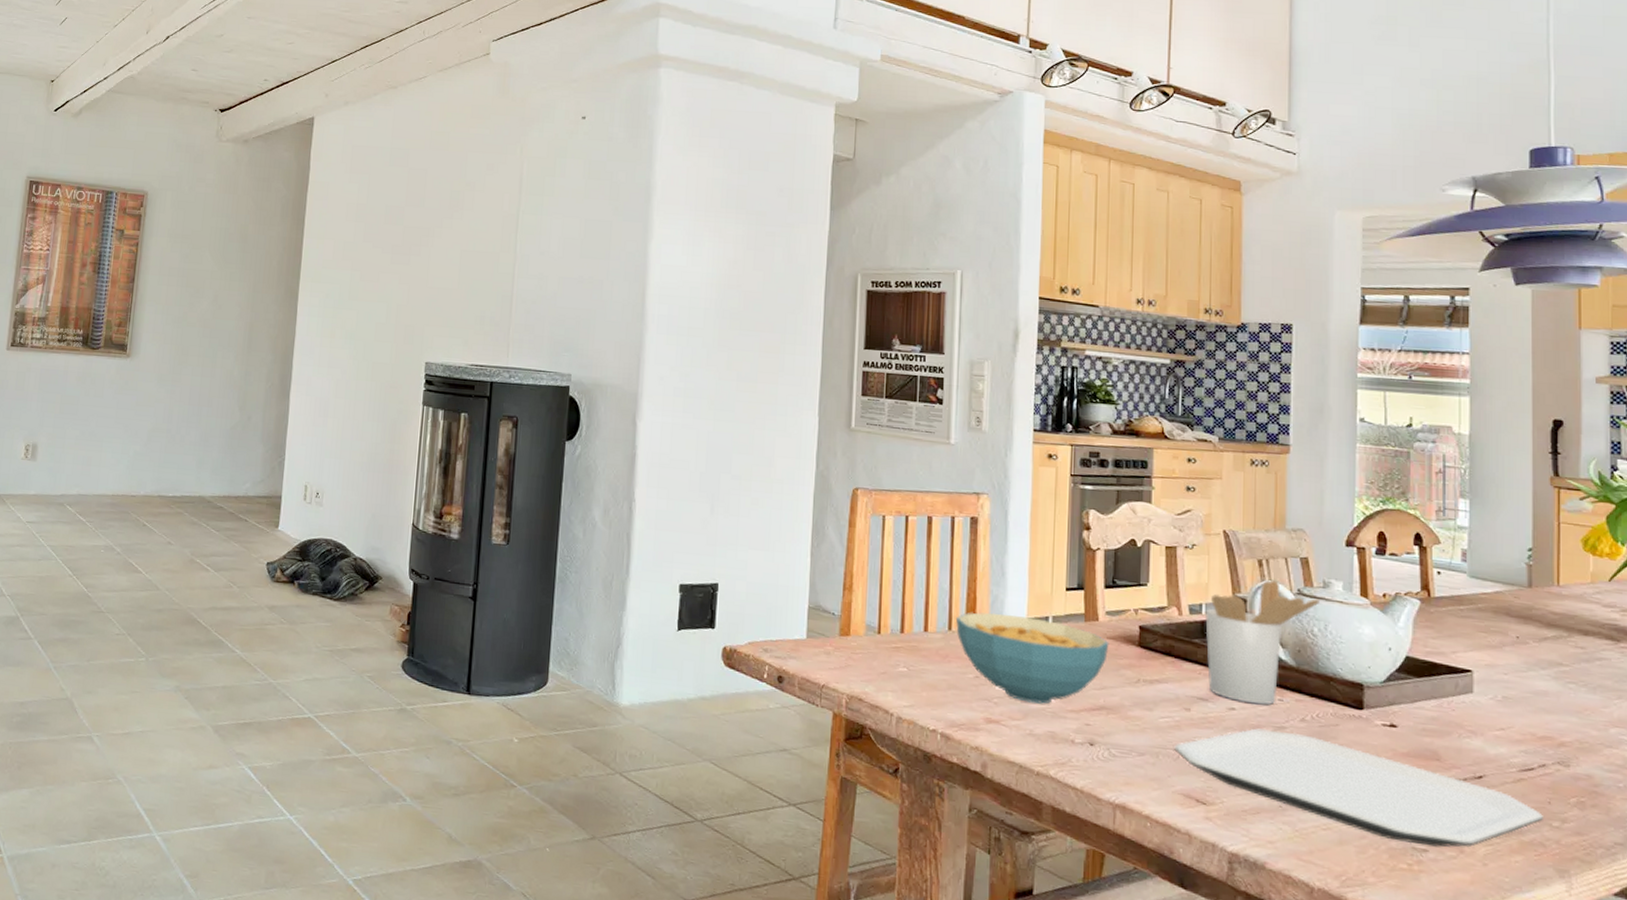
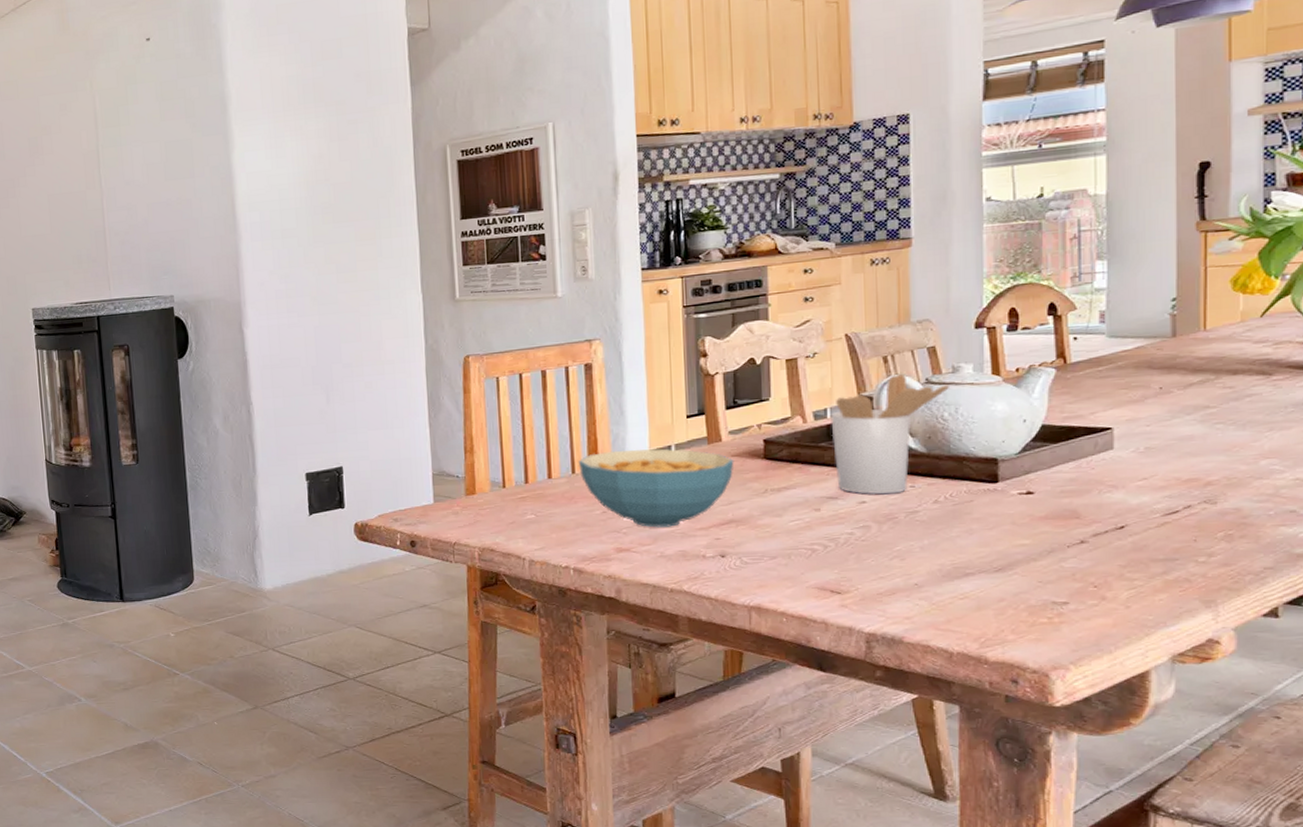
plate: present [1174,728,1543,848] -> none [806,514,1188,599]

